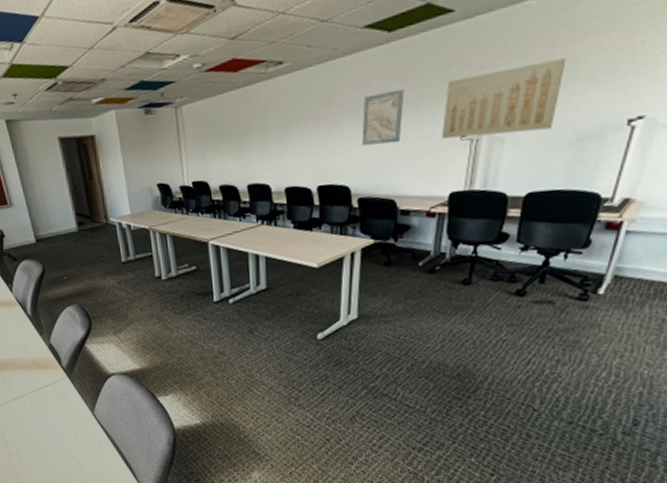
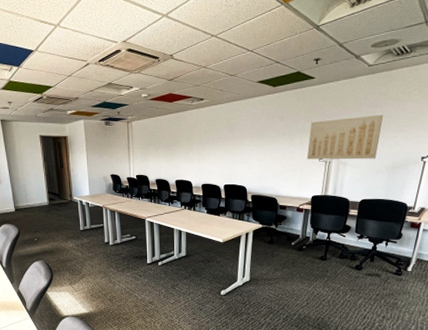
wall art: present [362,88,405,145] -> none [255,124,283,160]

